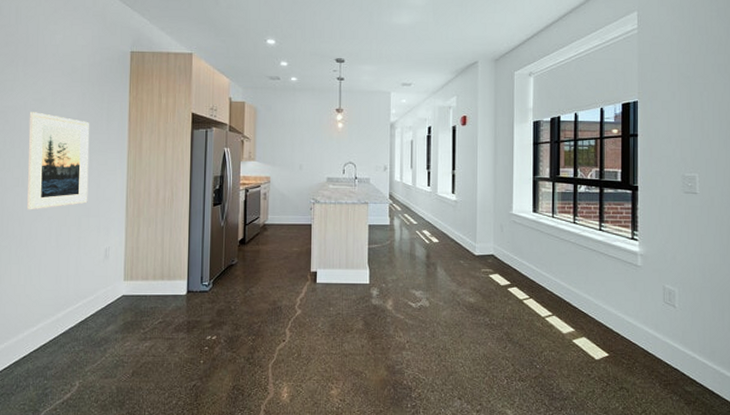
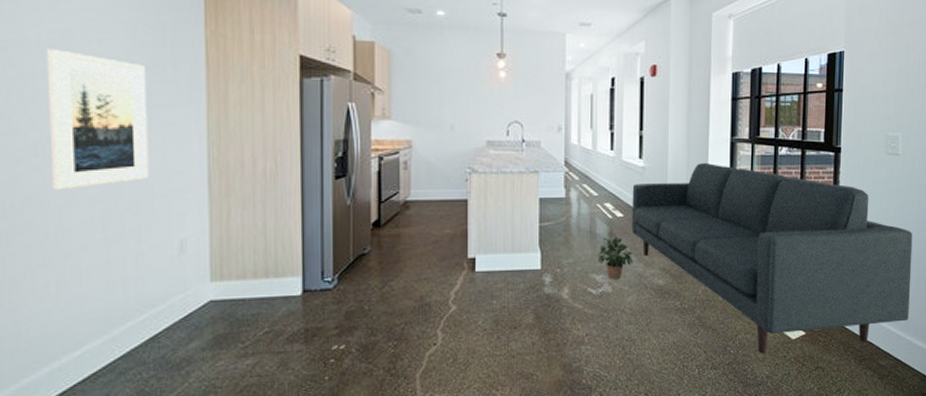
potted plant: none [417,256,448,296] -> present [598,234,634,281]
sofa: none [446,197,715,371] -> present [631,162,913,354]

